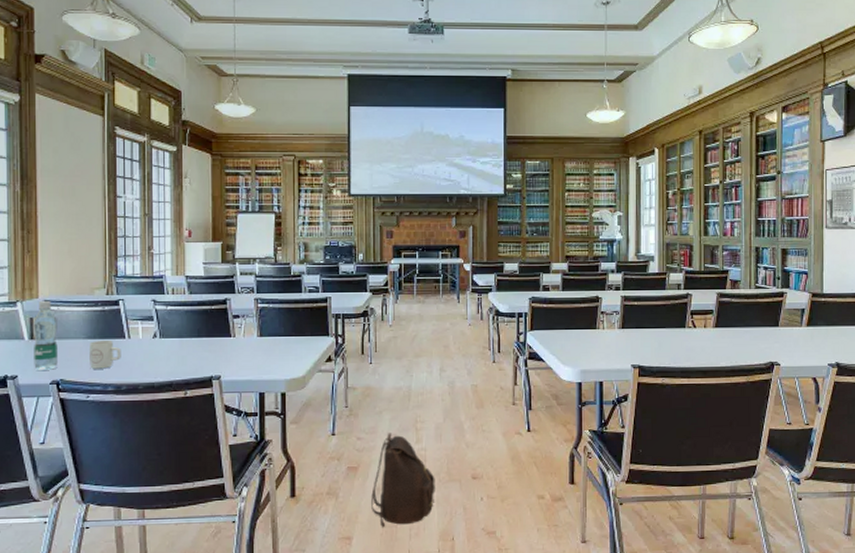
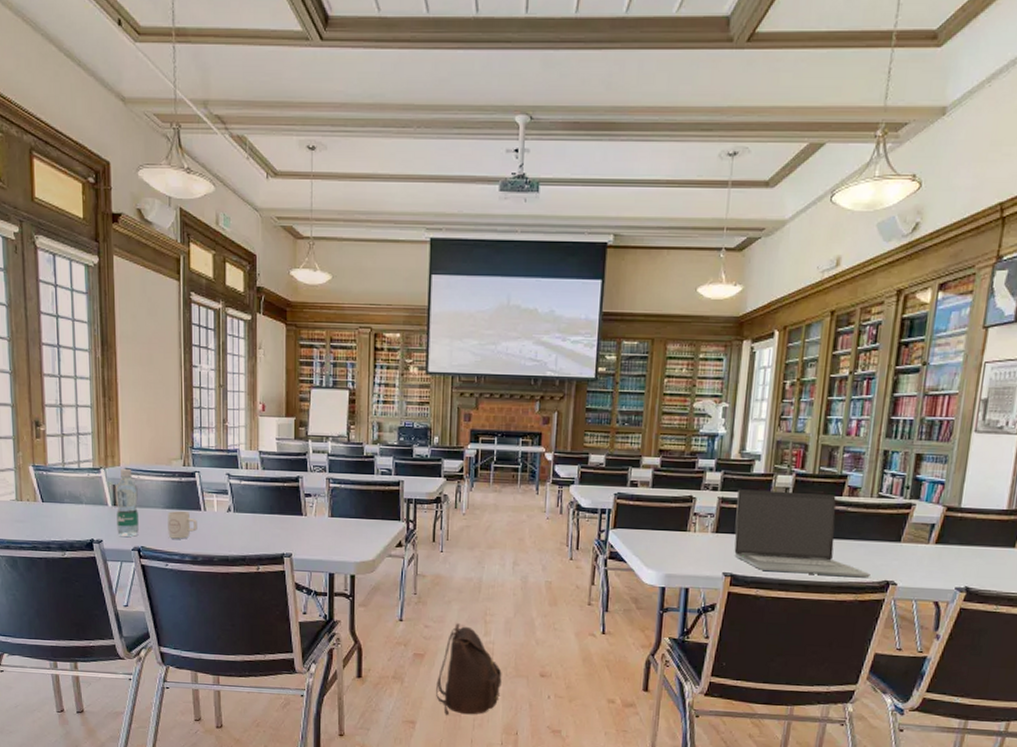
laptop: none [637,287,757,361] -> present [734,489,870,578]

